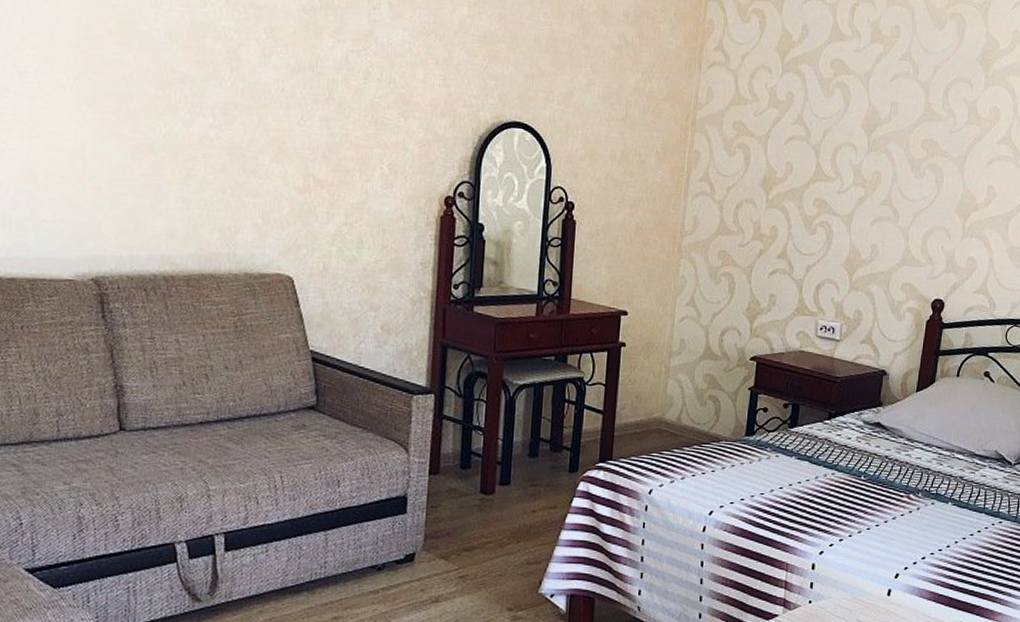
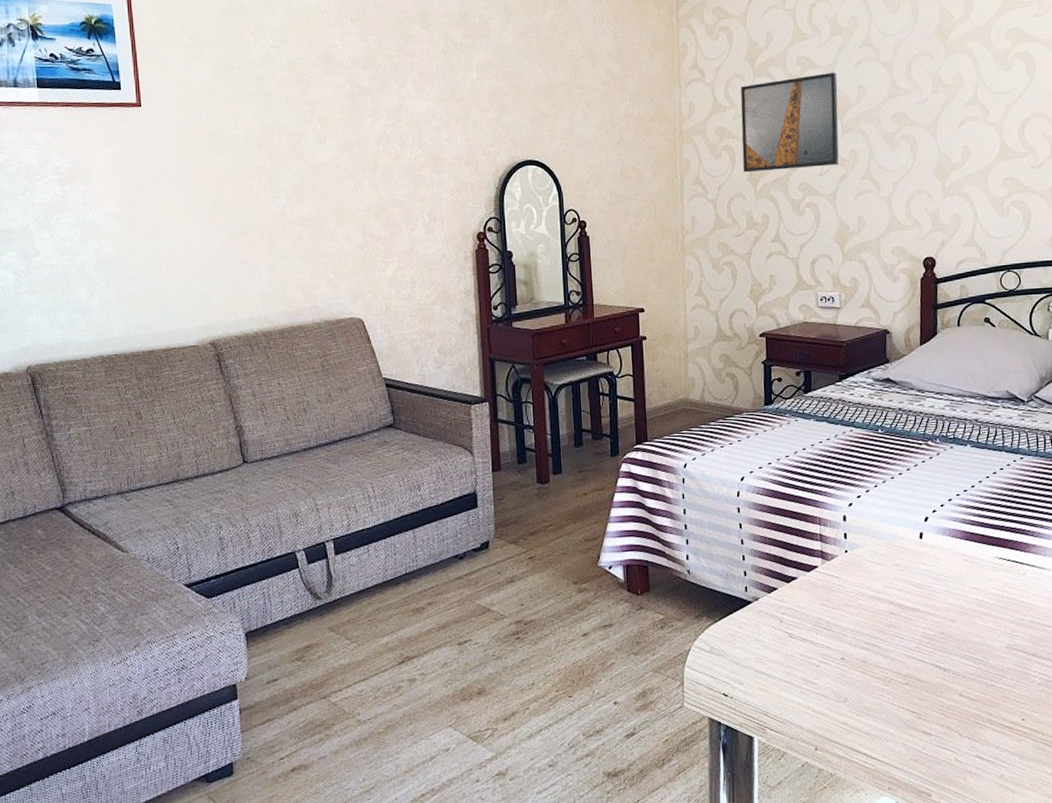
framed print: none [757,79,871,185] -> present [740,72,839,173]

